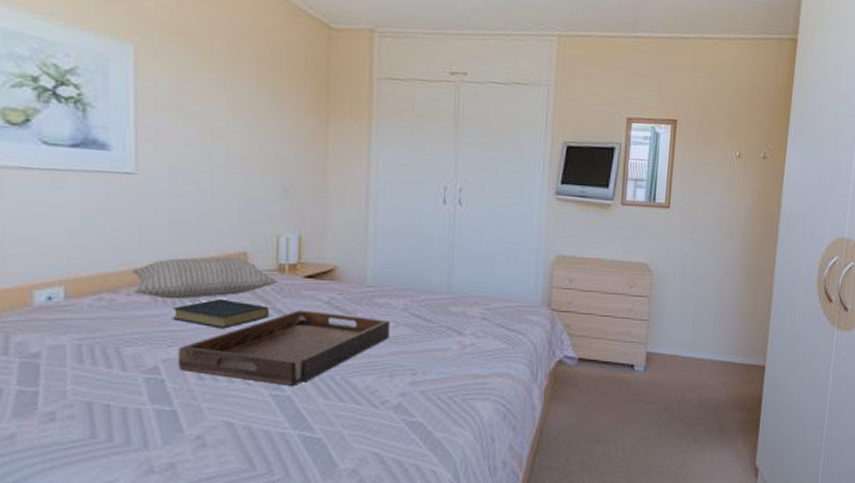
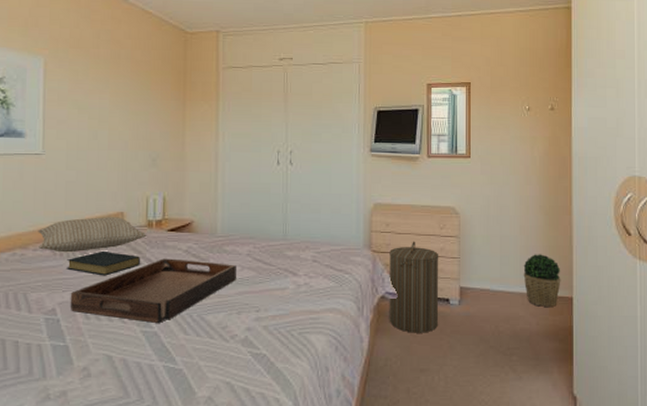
laundry hamper: none [566,299,627,401] -> present [389,241,439,333]
potted plant: none [716,318,756,375] -> present [523,254,561,307]

